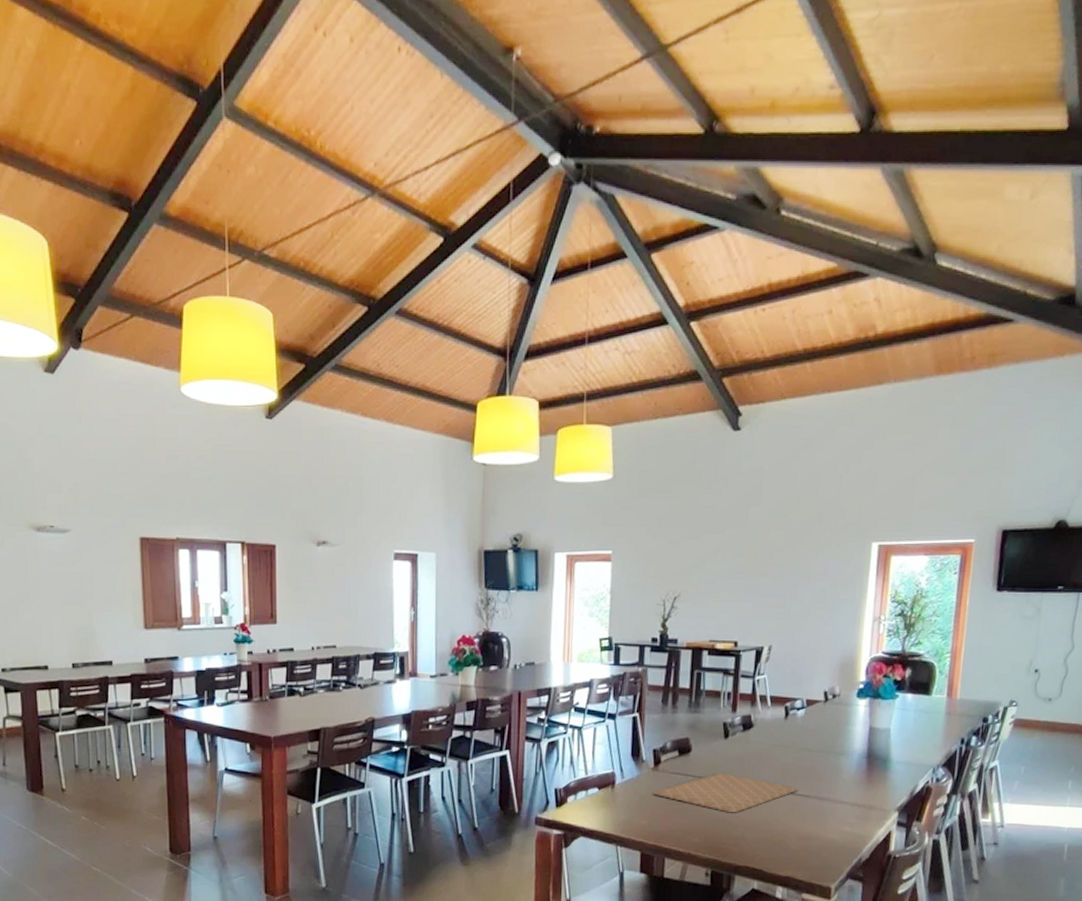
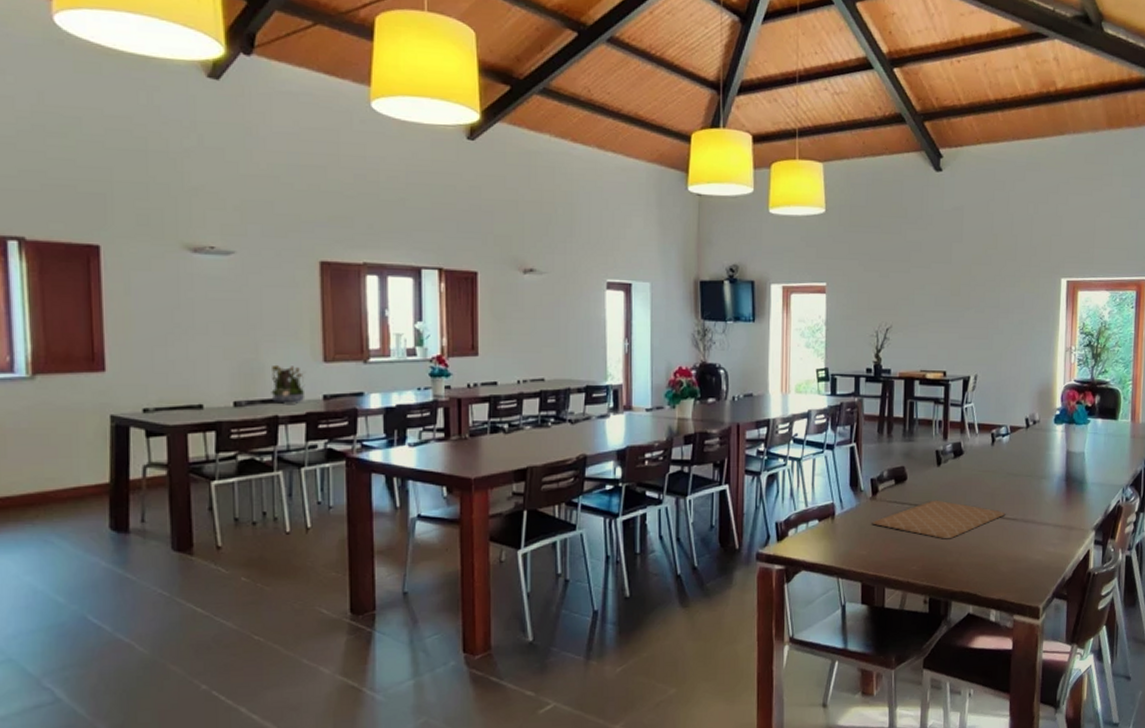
flower arrangement: none [102,630,130,666] -> present [271,364,306,404]

